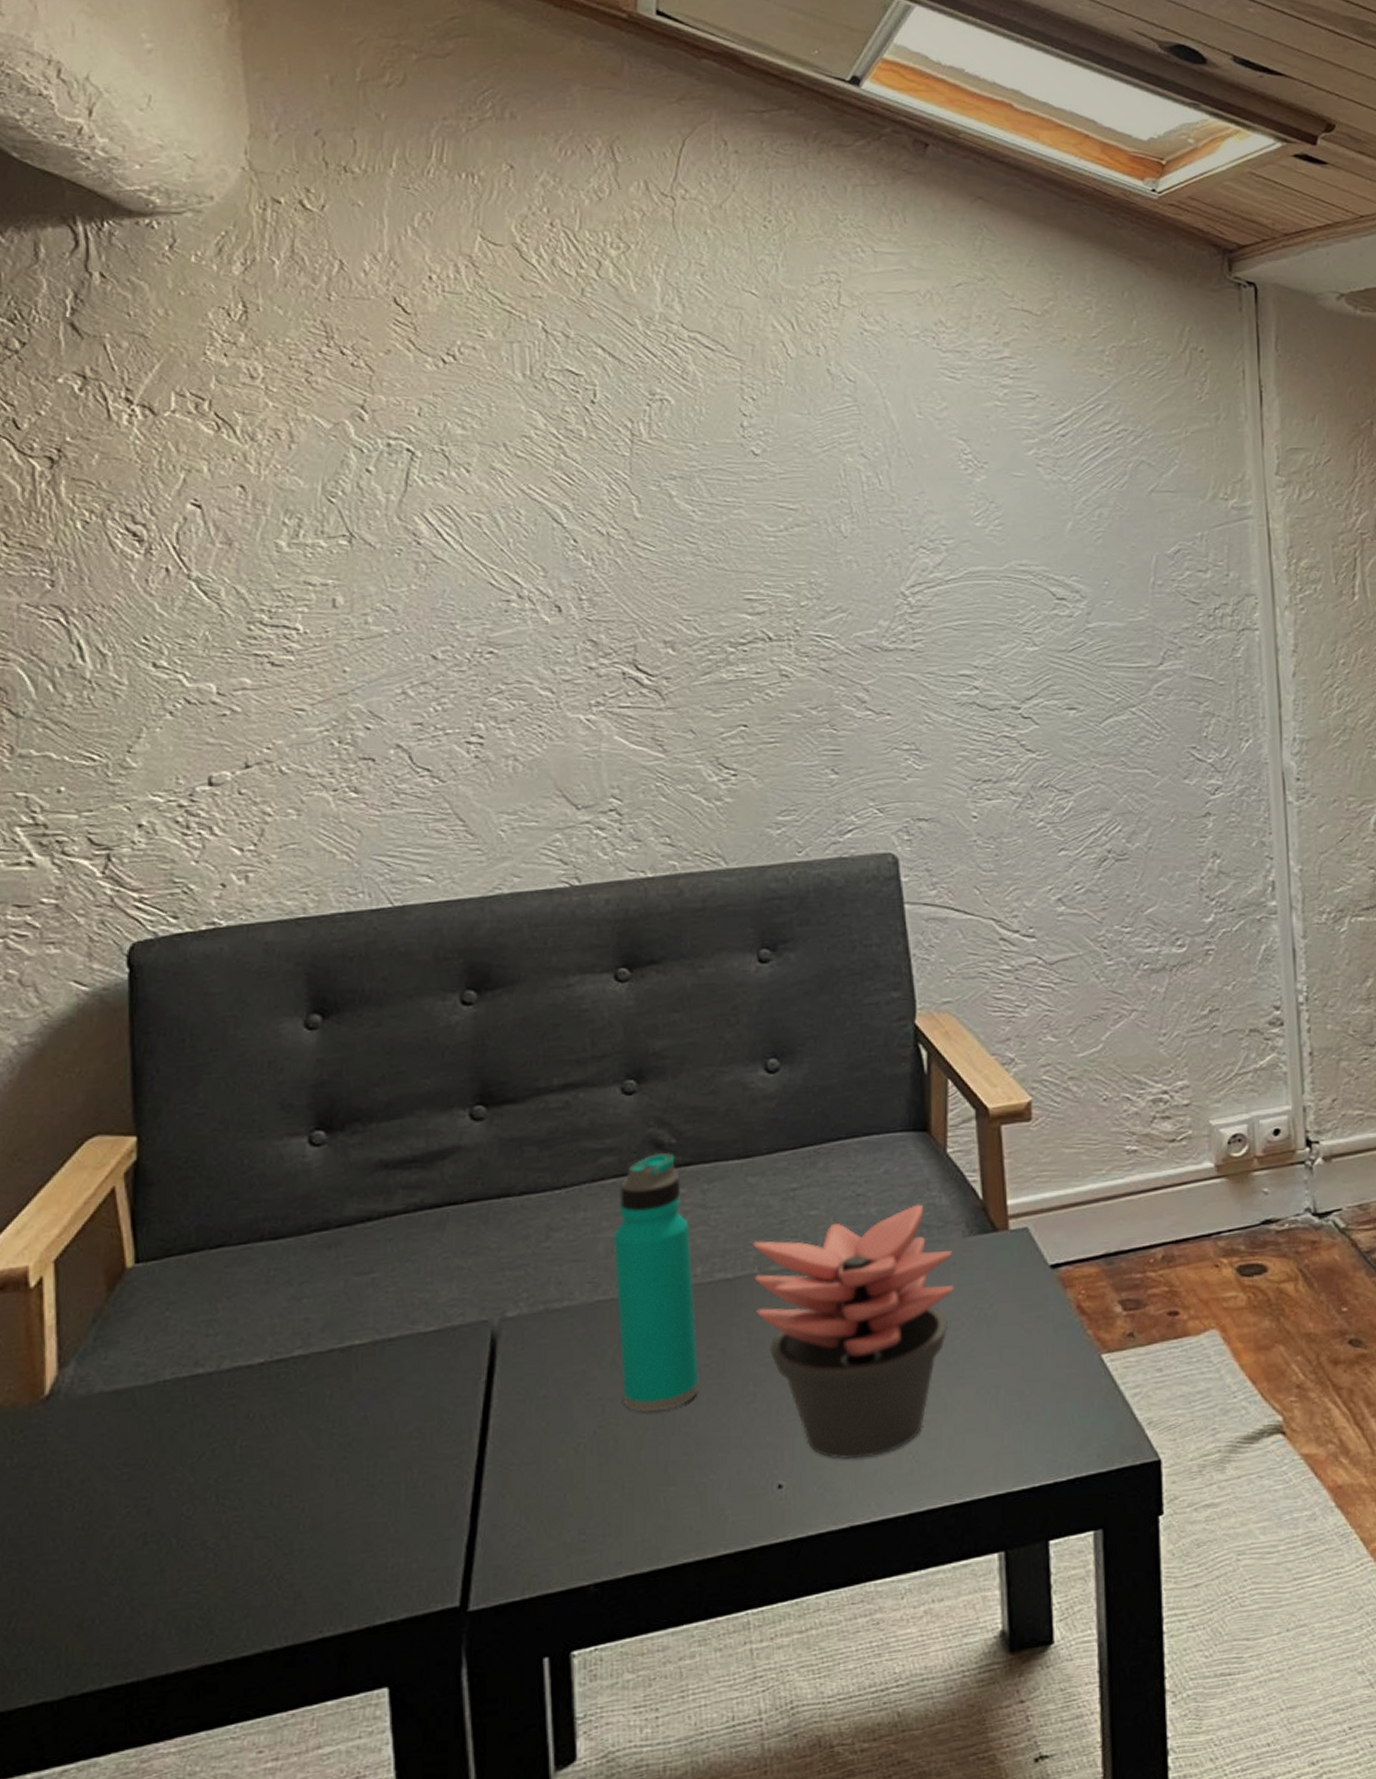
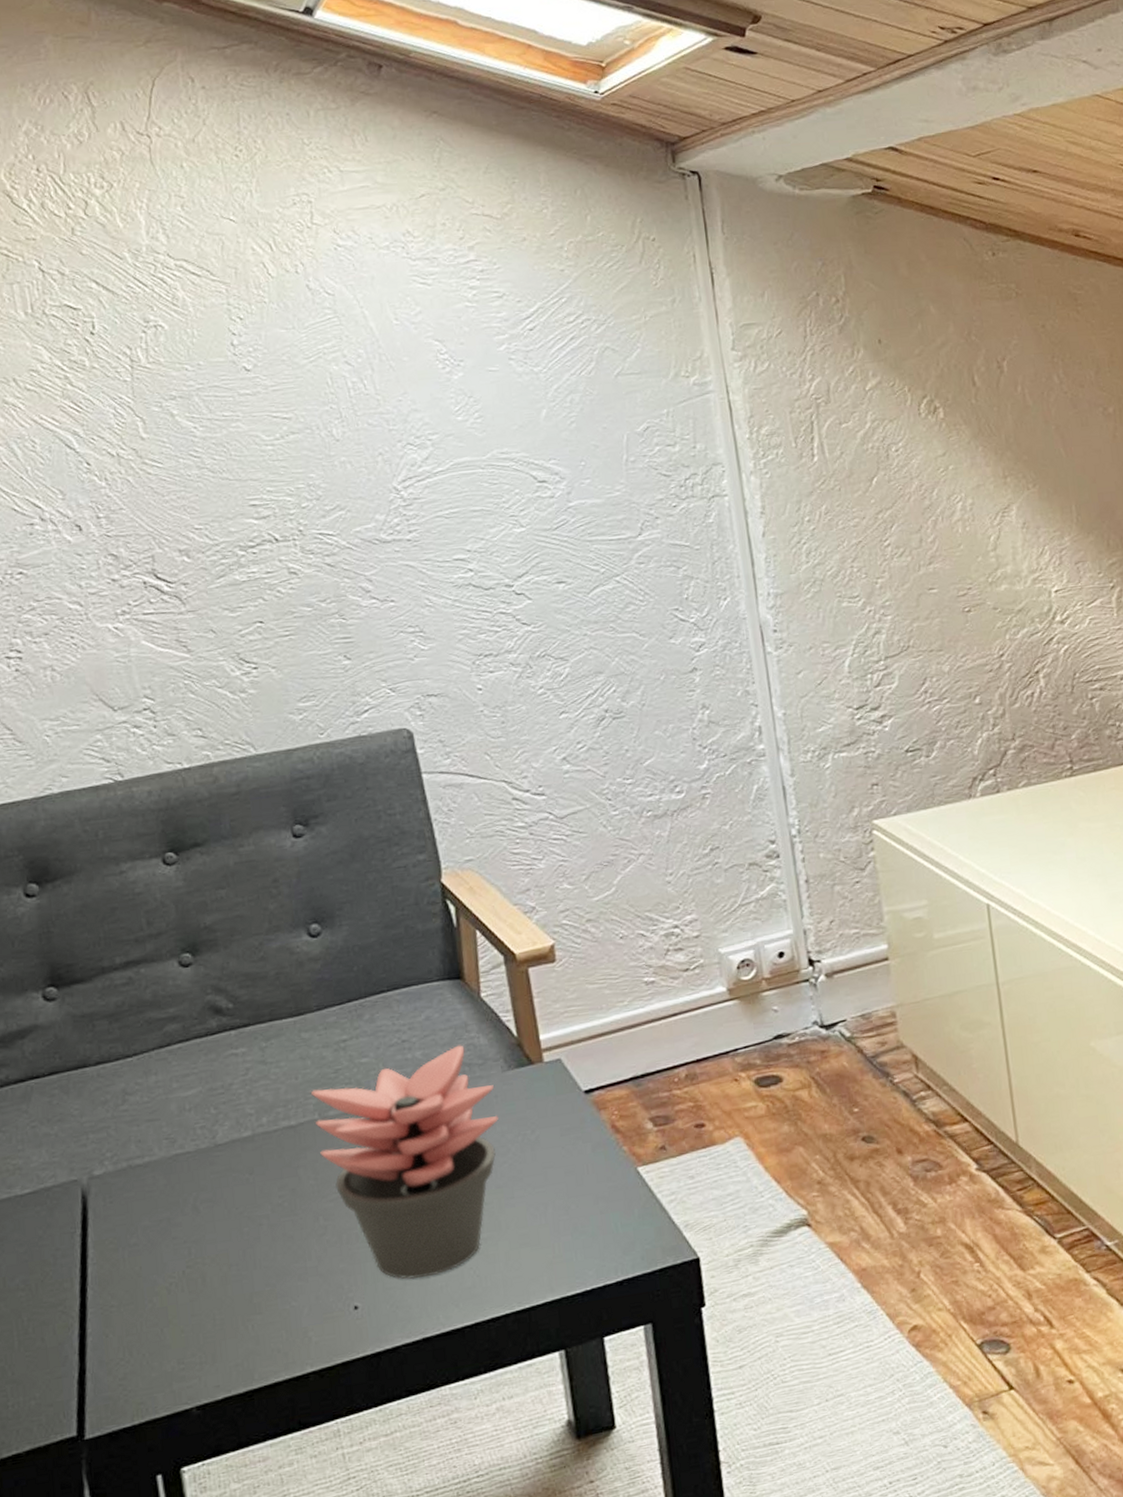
water bottle: present [613,1152,700,1412] -> none [184,1016,276,1251]

